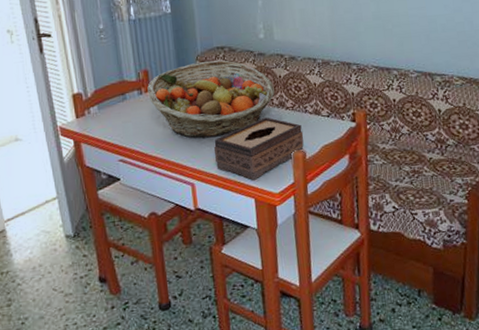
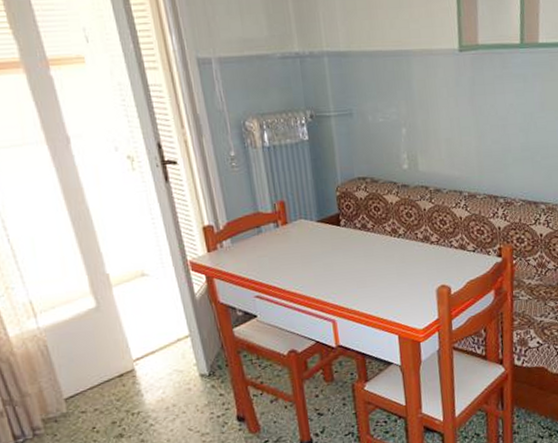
fruit basket: present [147,60,275,138] -> none [284,192,419,274]
tissue box: present [213,117,304,180] -> none [355,251,449,317]

